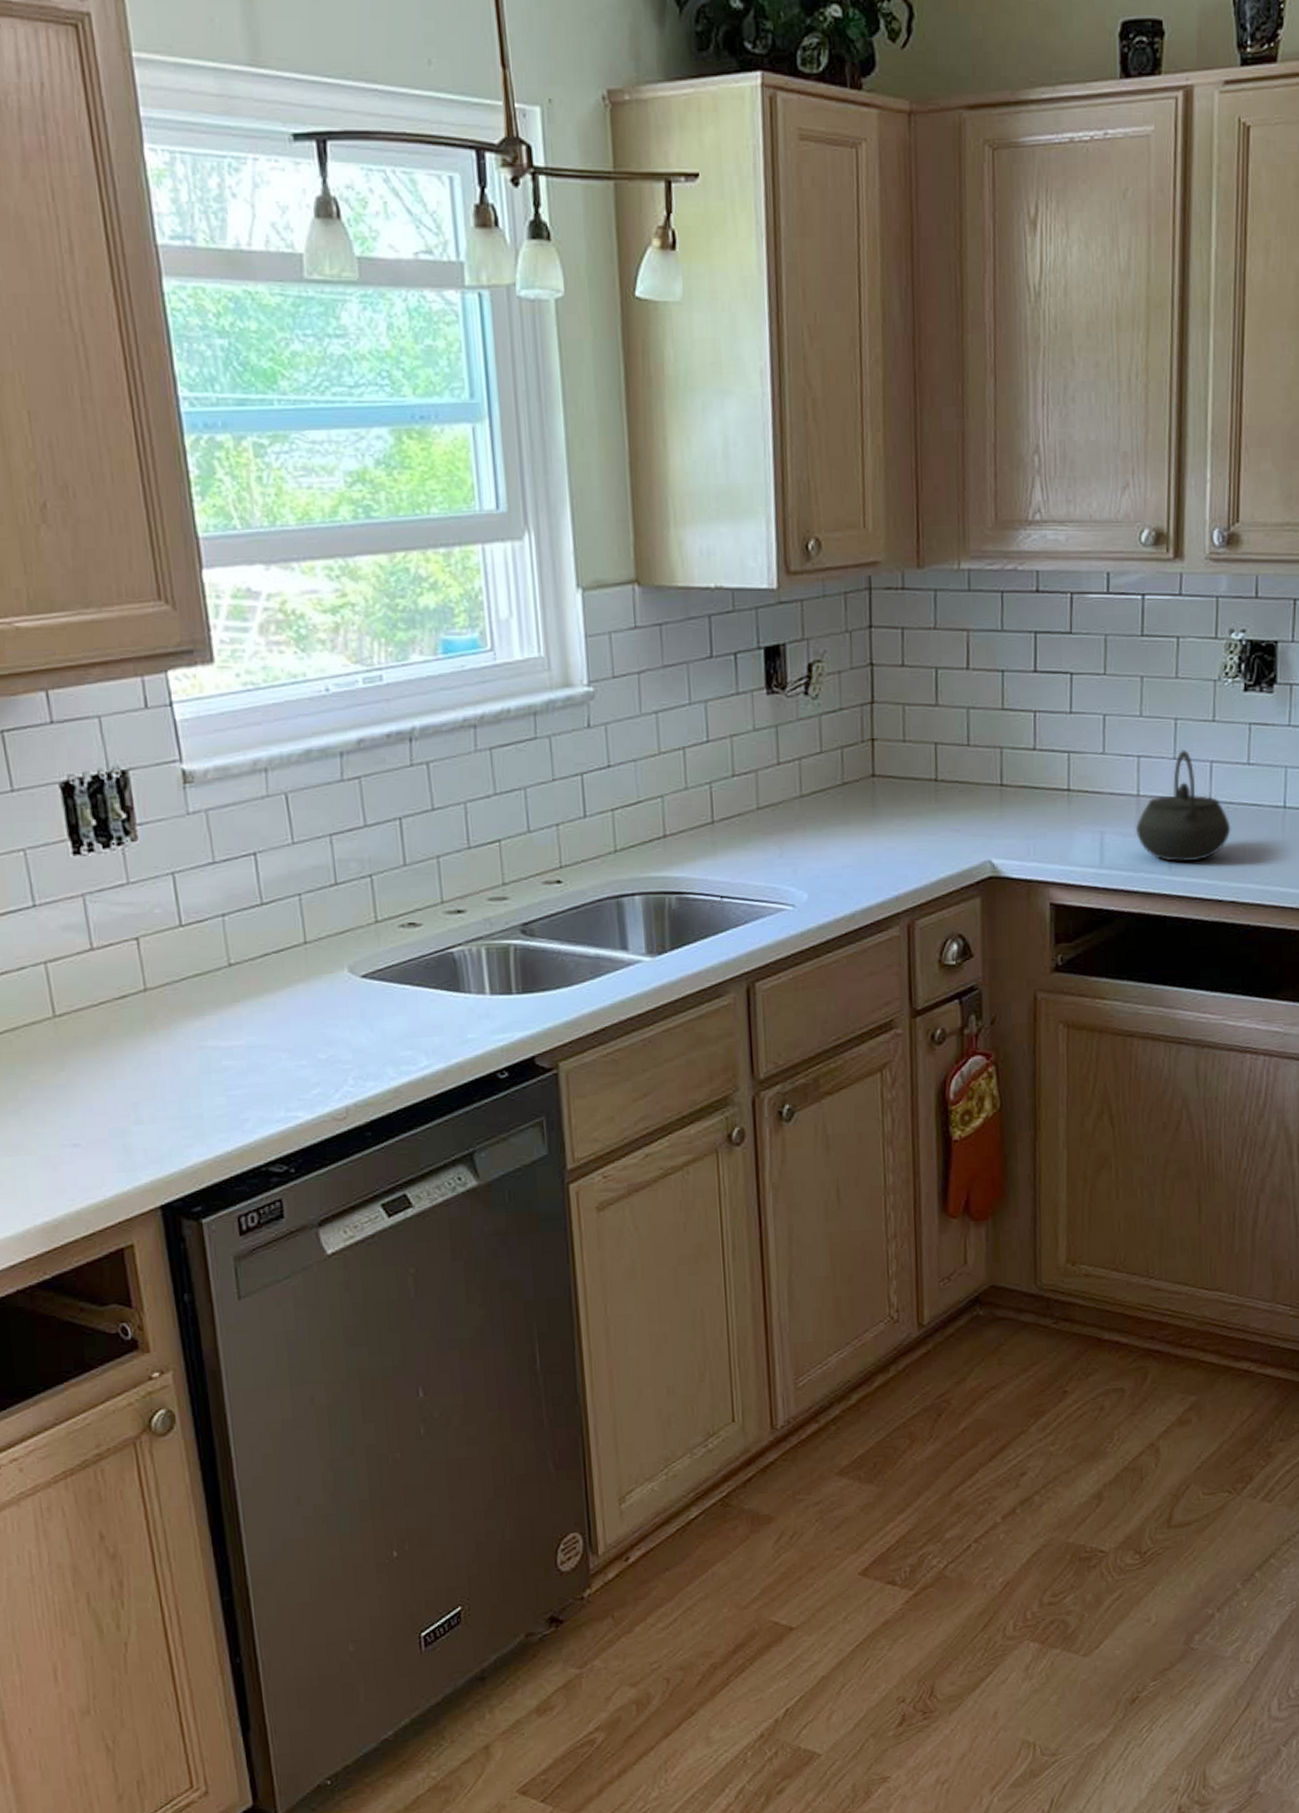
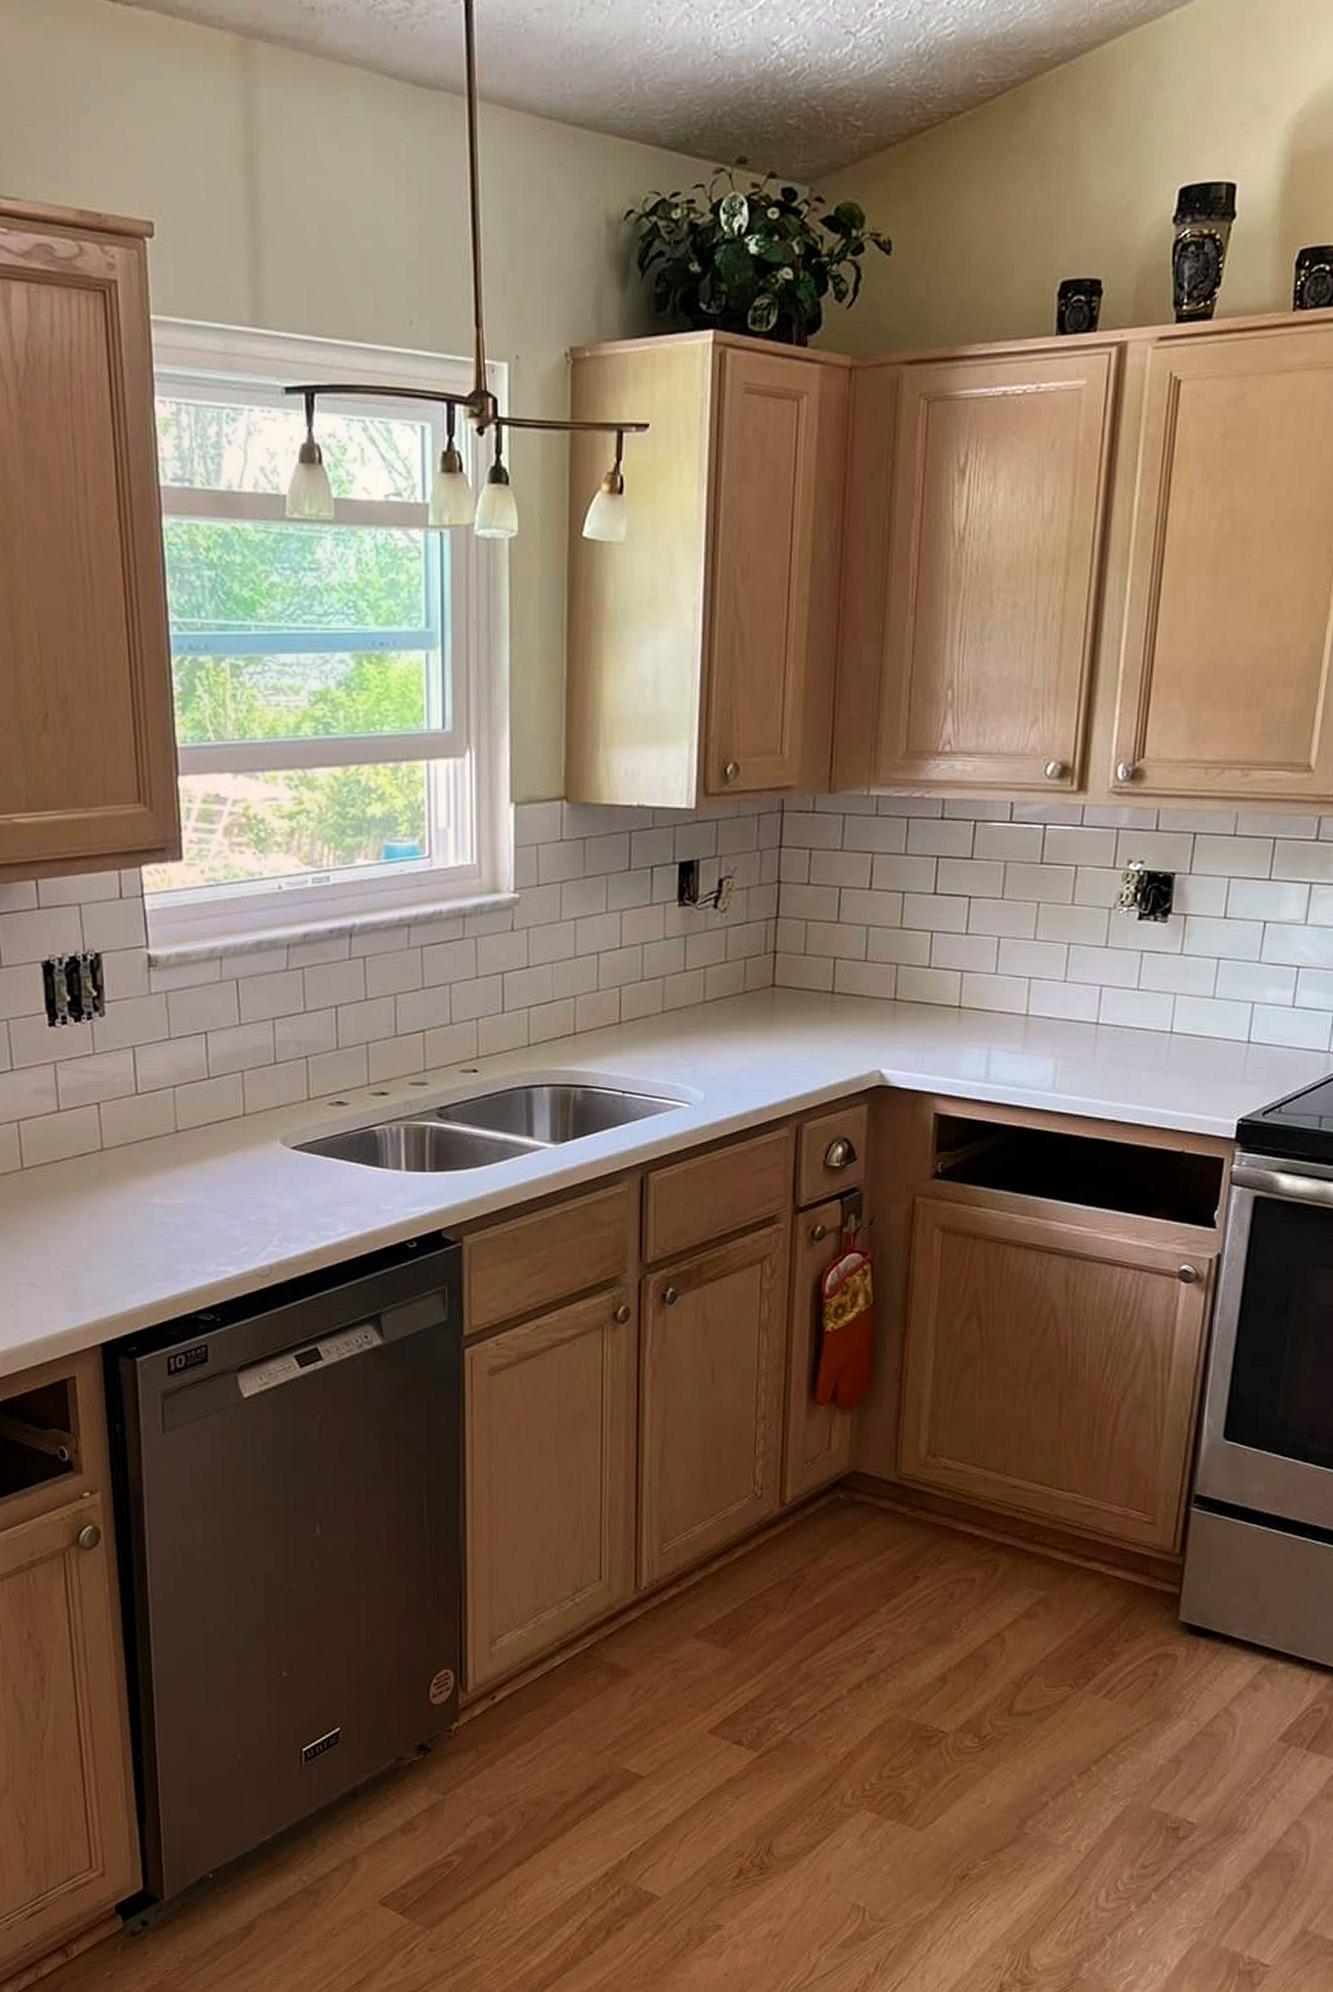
kettle: present [1135,750,1231,863] -> none [1022,973,1117,1081]

